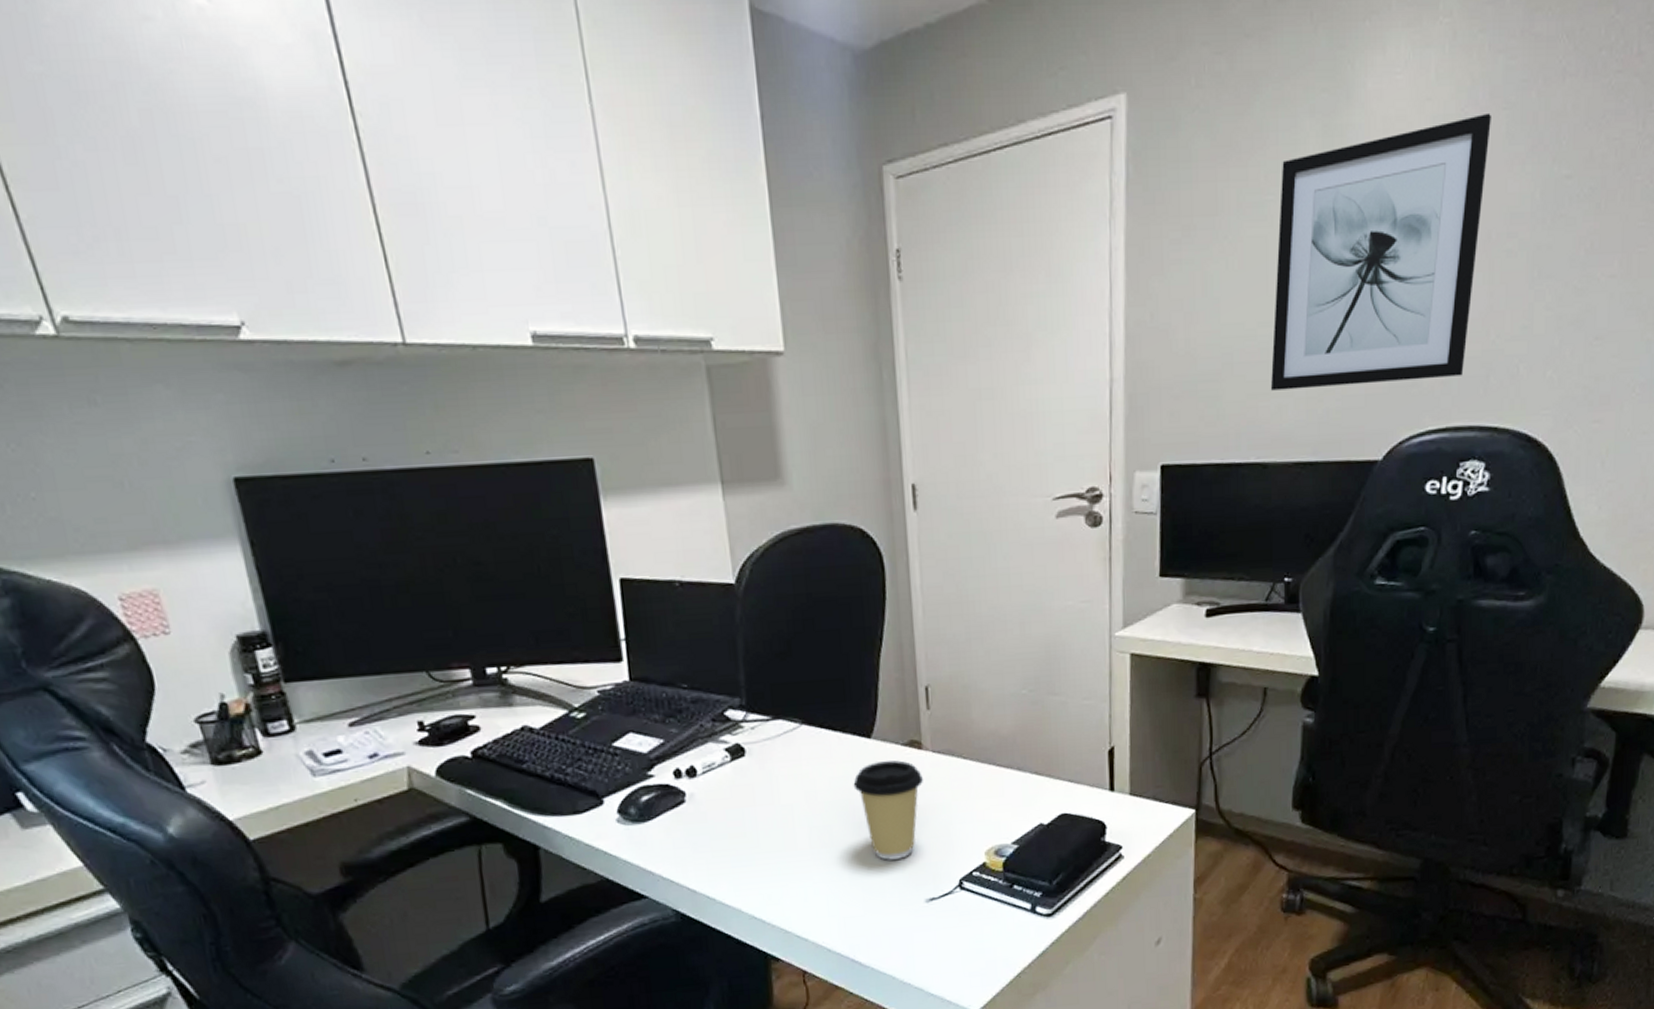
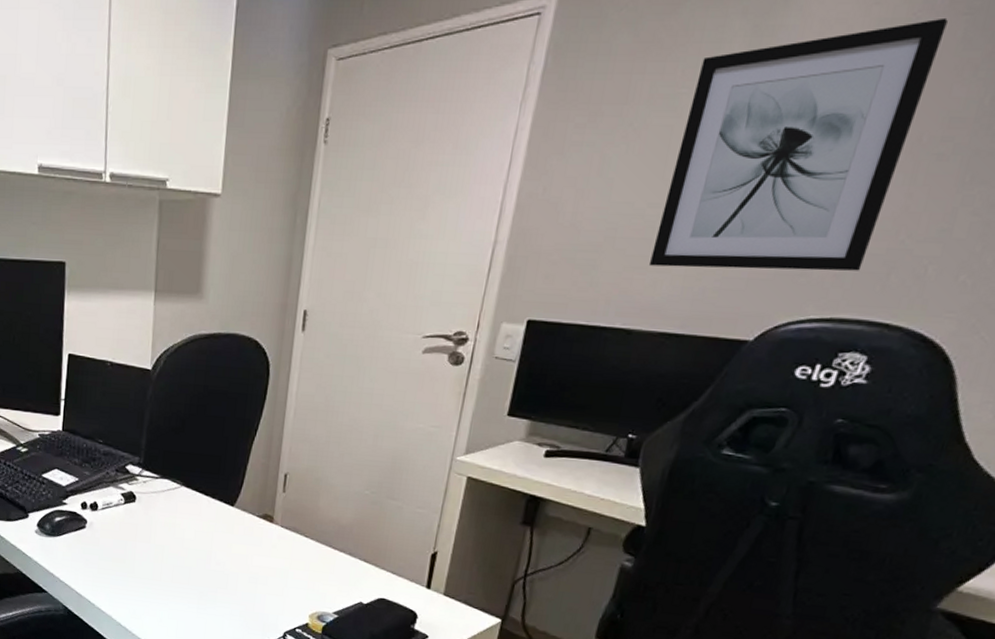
coffee cup: present [853,760,924,860] -> none [213,526,270,606]

